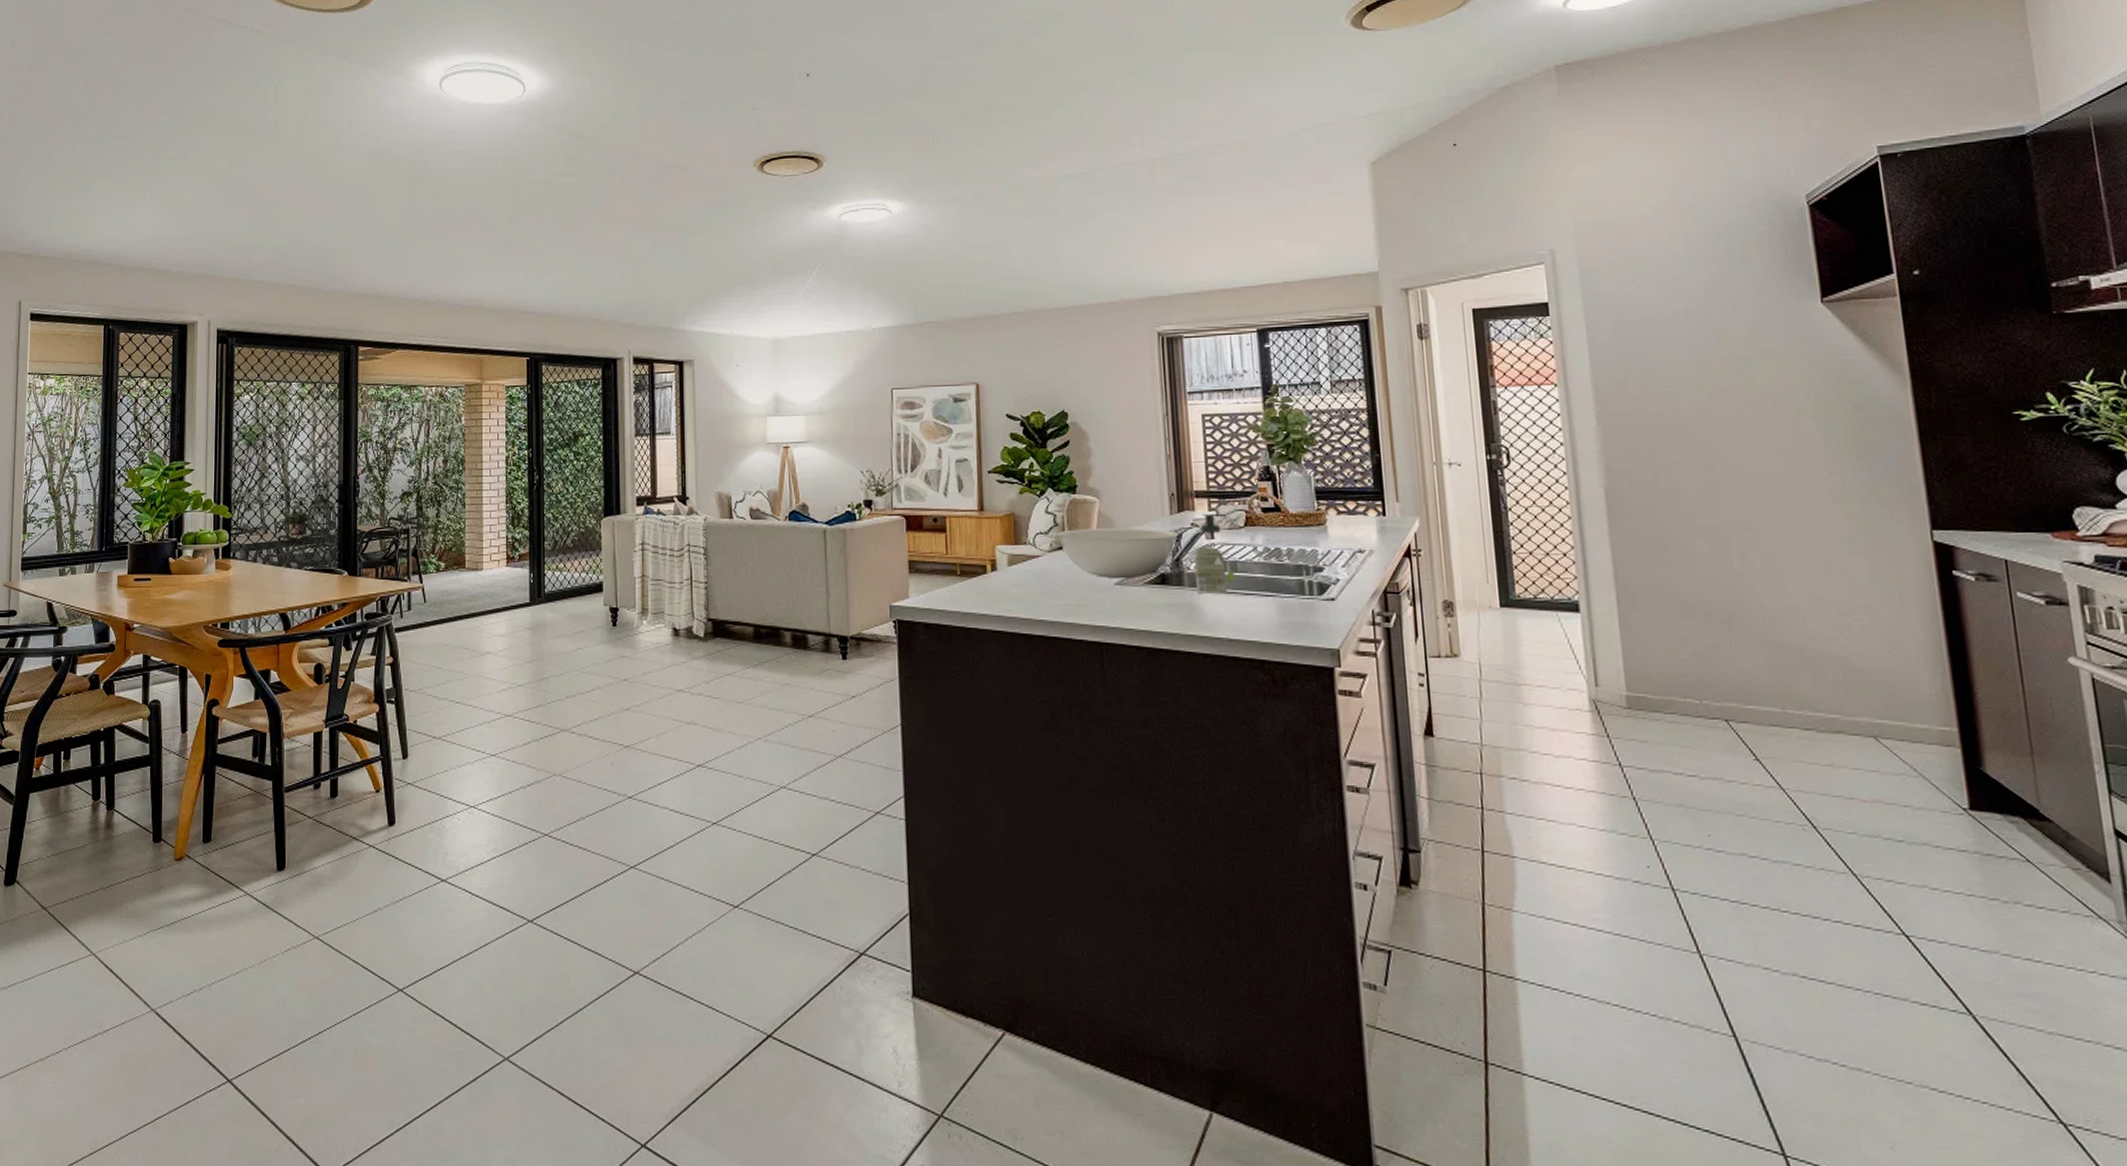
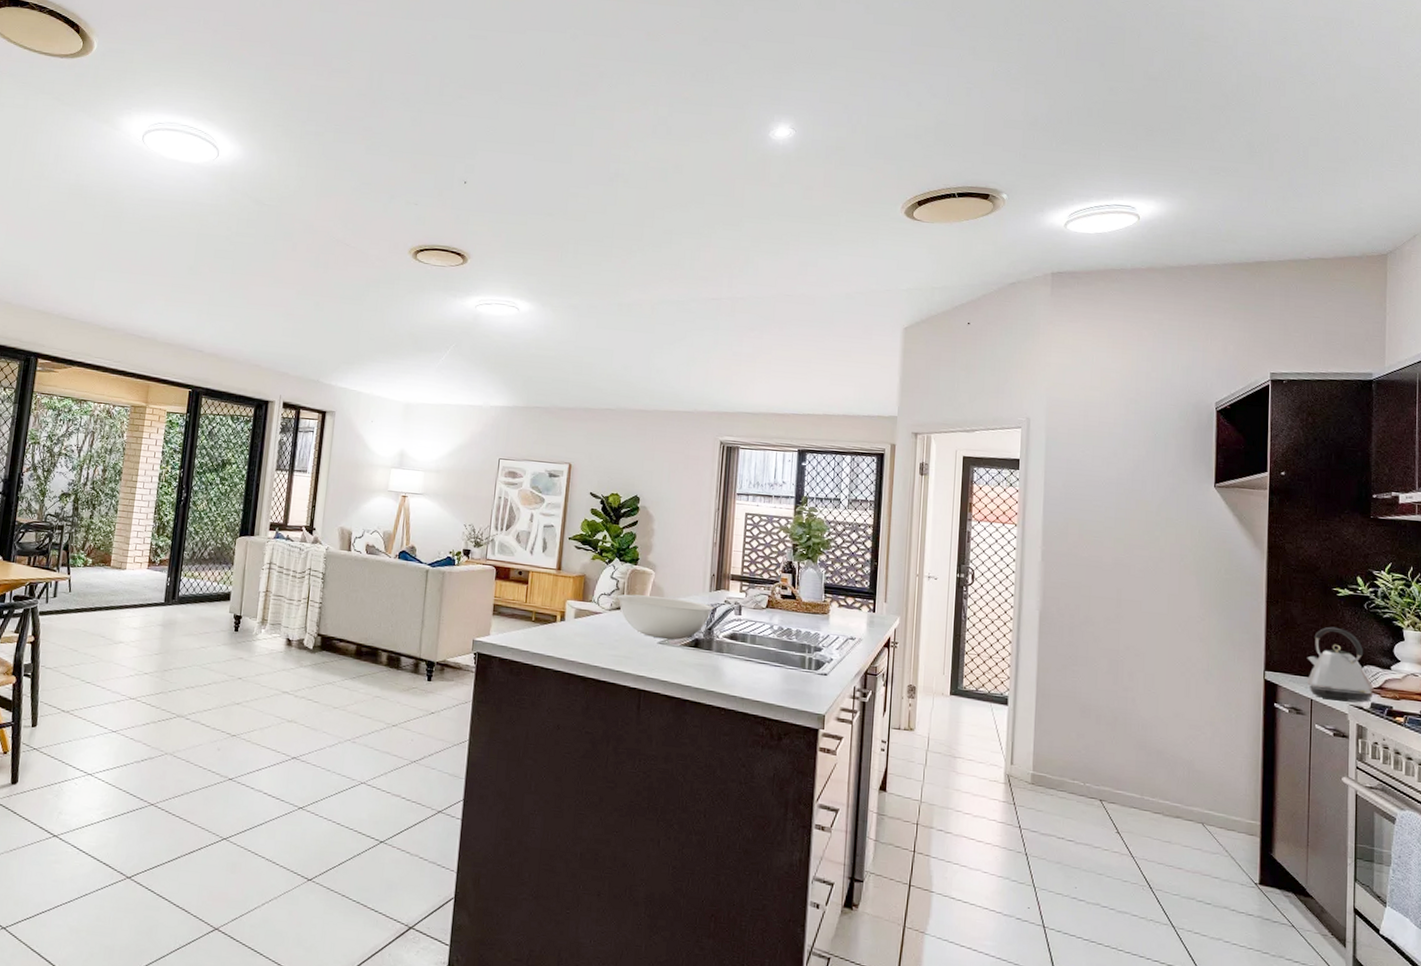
soap dispenser: present [1193,513,1235,594] -> none [721,593,754,661]
kettle: none [1990,462,2096,558] -> present [1307,626,1374,703]

